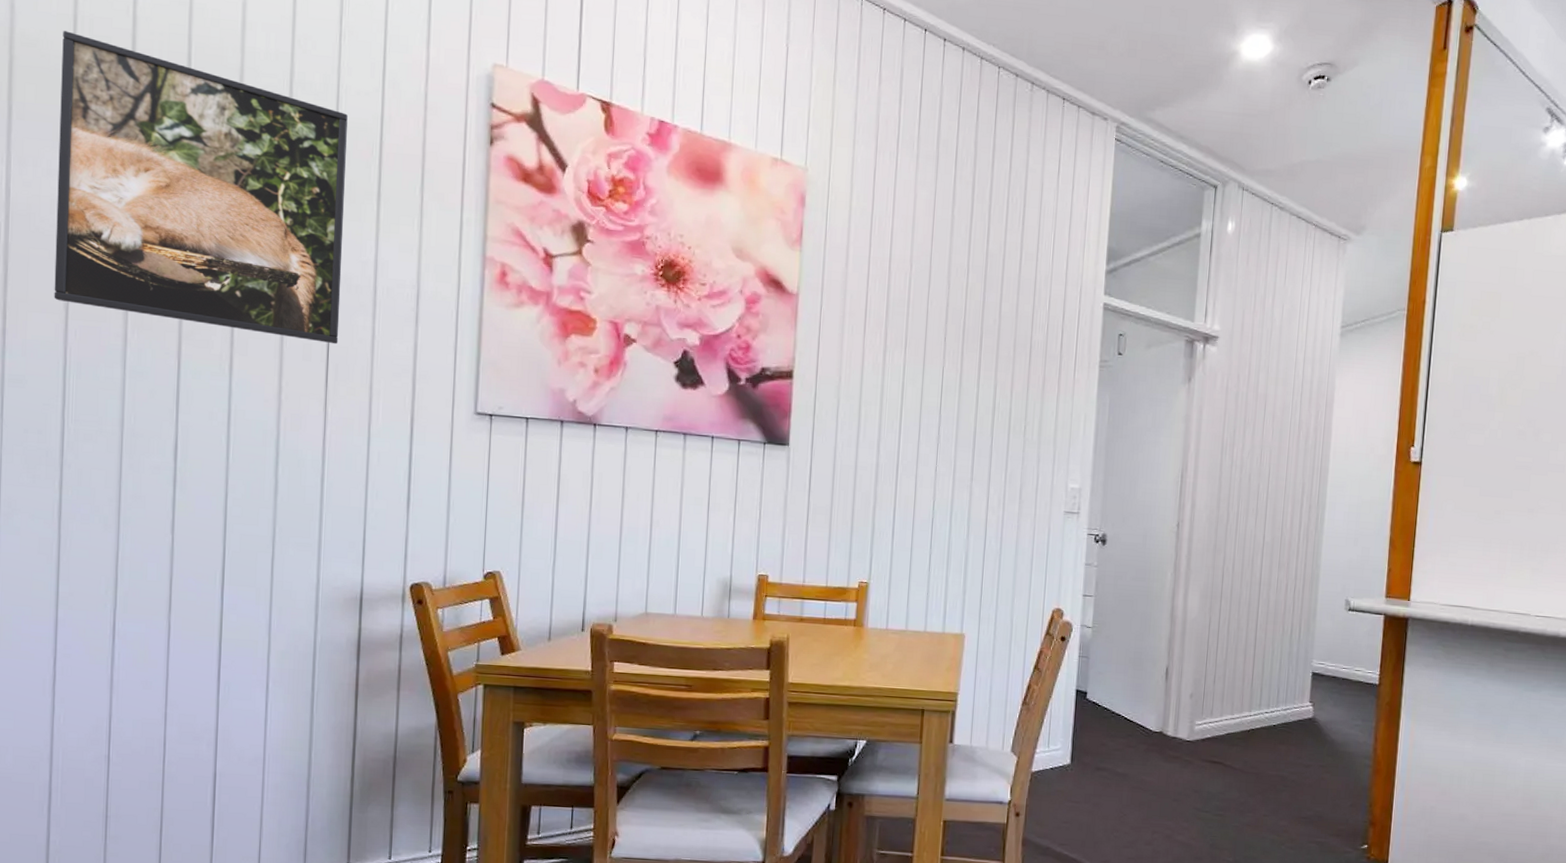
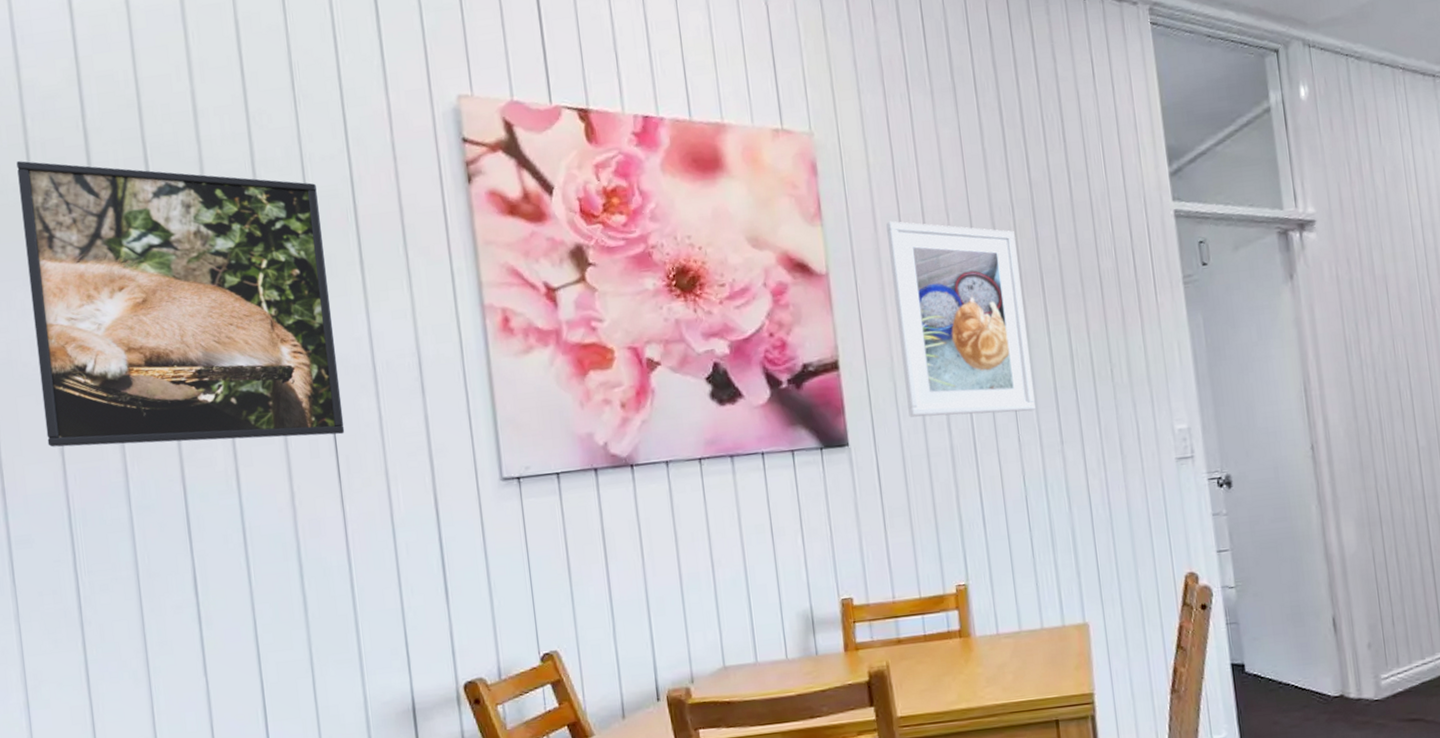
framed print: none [846,260,966,448] -> present [886,221,1036,417]

